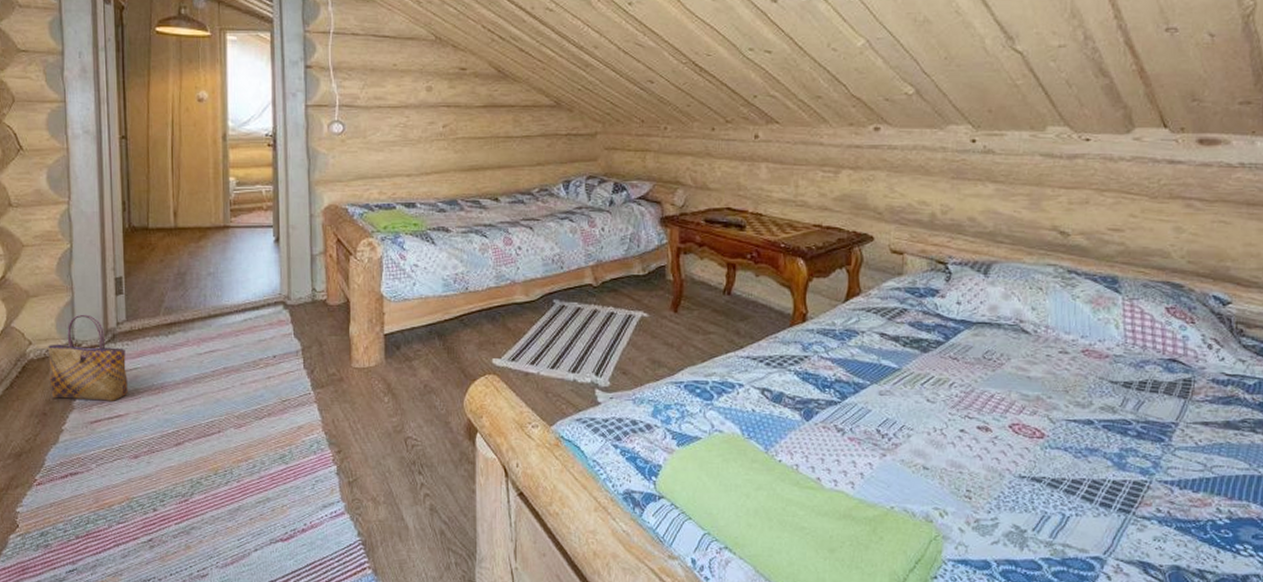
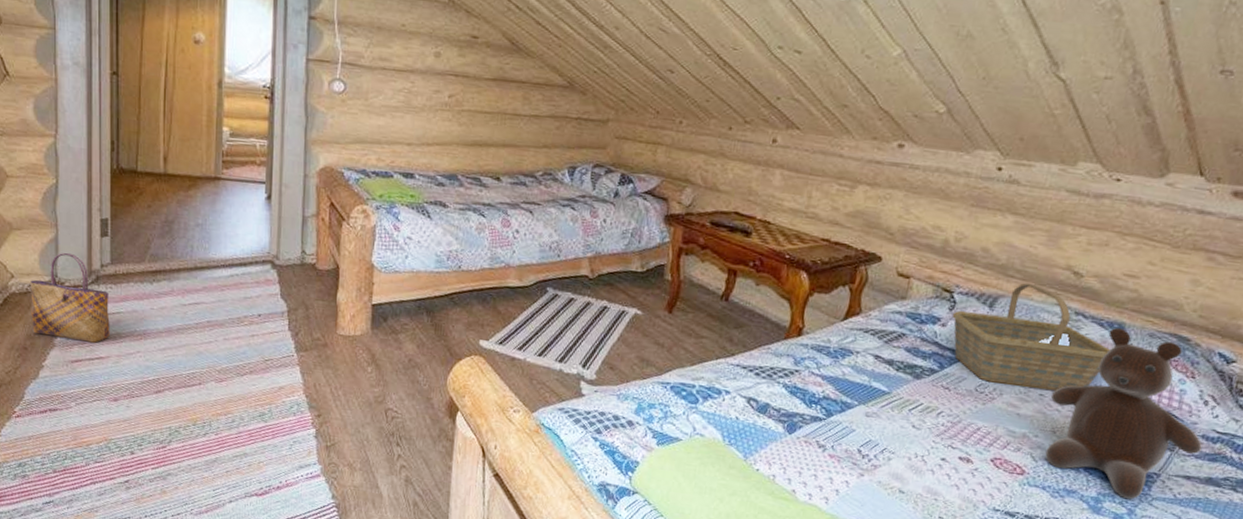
basket: none [949,247,1108,351] -> present [951,282,1111,392]
teddy bear: none [1057,281,1214,452] -> present [1045,327,1202,500]

